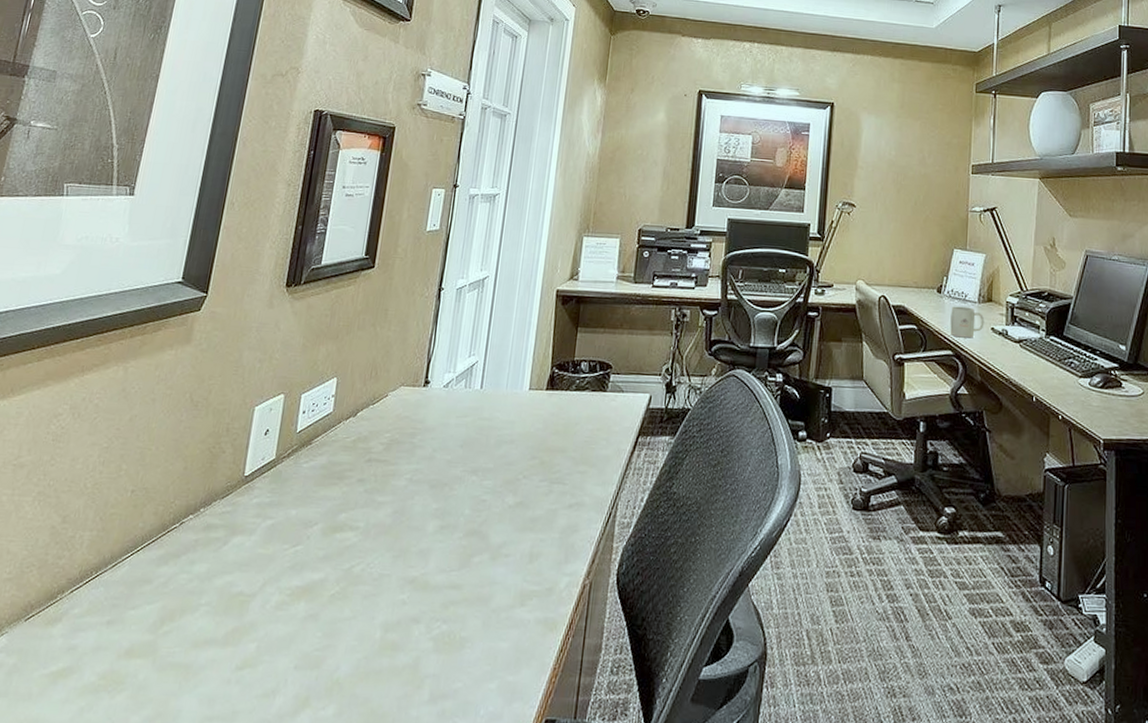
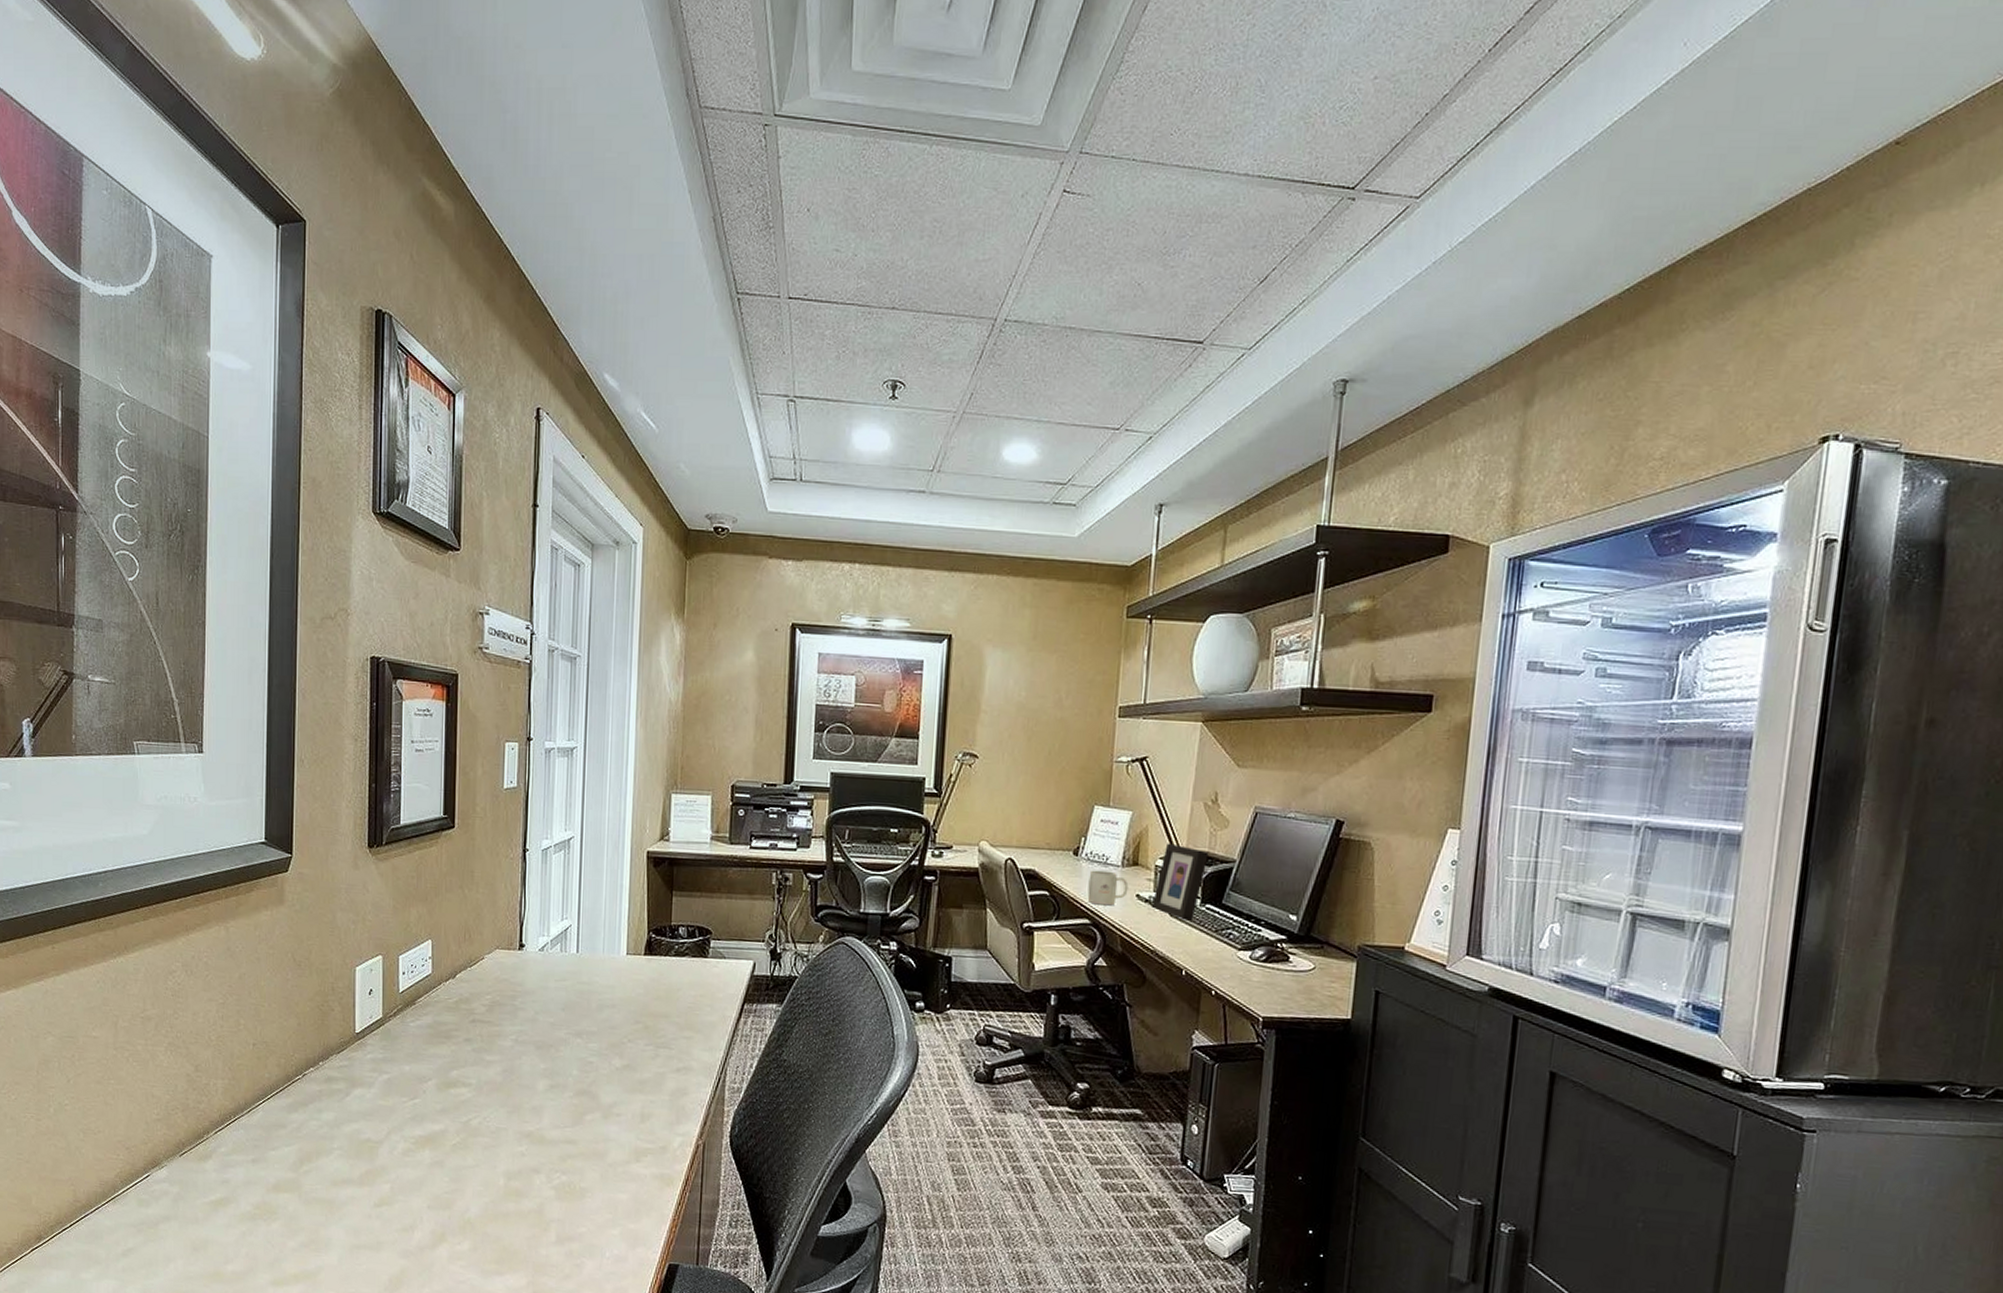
picture frame: none [1005,282,1050,351] -> present [1152,843,1209,921]

